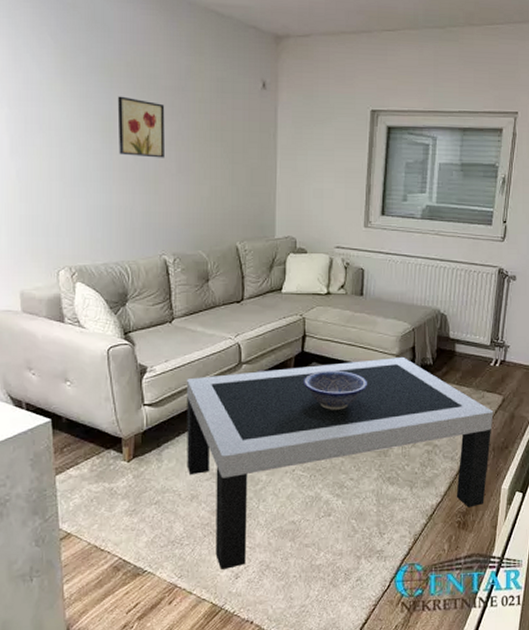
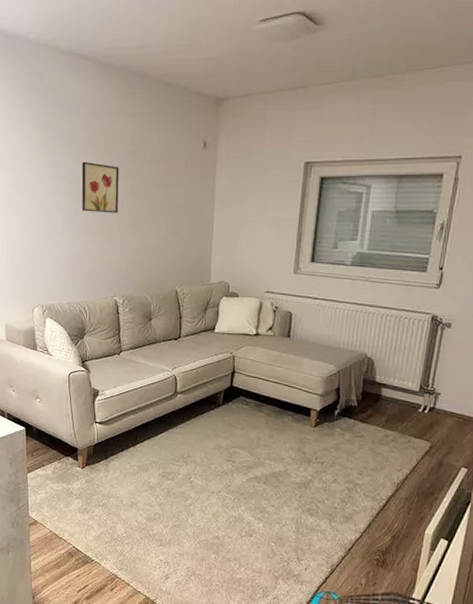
coffee table: present [187,358,494,571] -> none [128,397,420,570]
decorative bowl: present [302,370,367,410] -> none [230,404,291,442]

